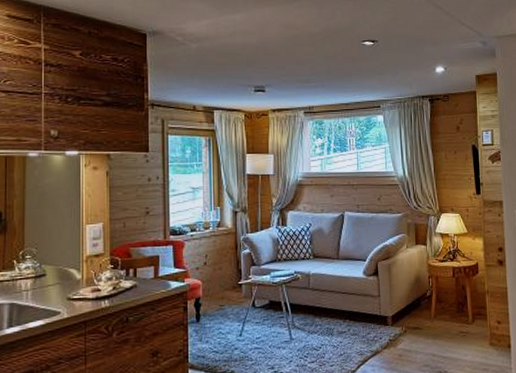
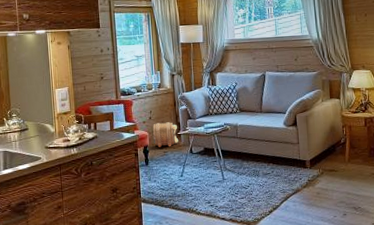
pouch: none [208,269,239,300] -> present [153,122,179,148]

